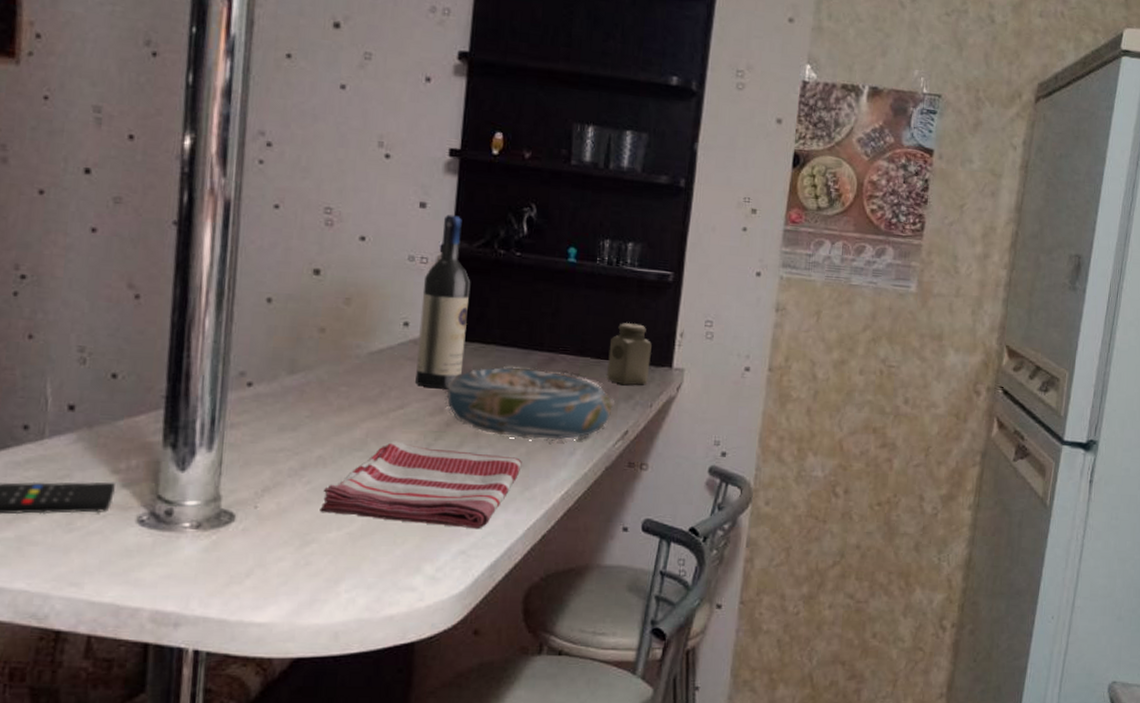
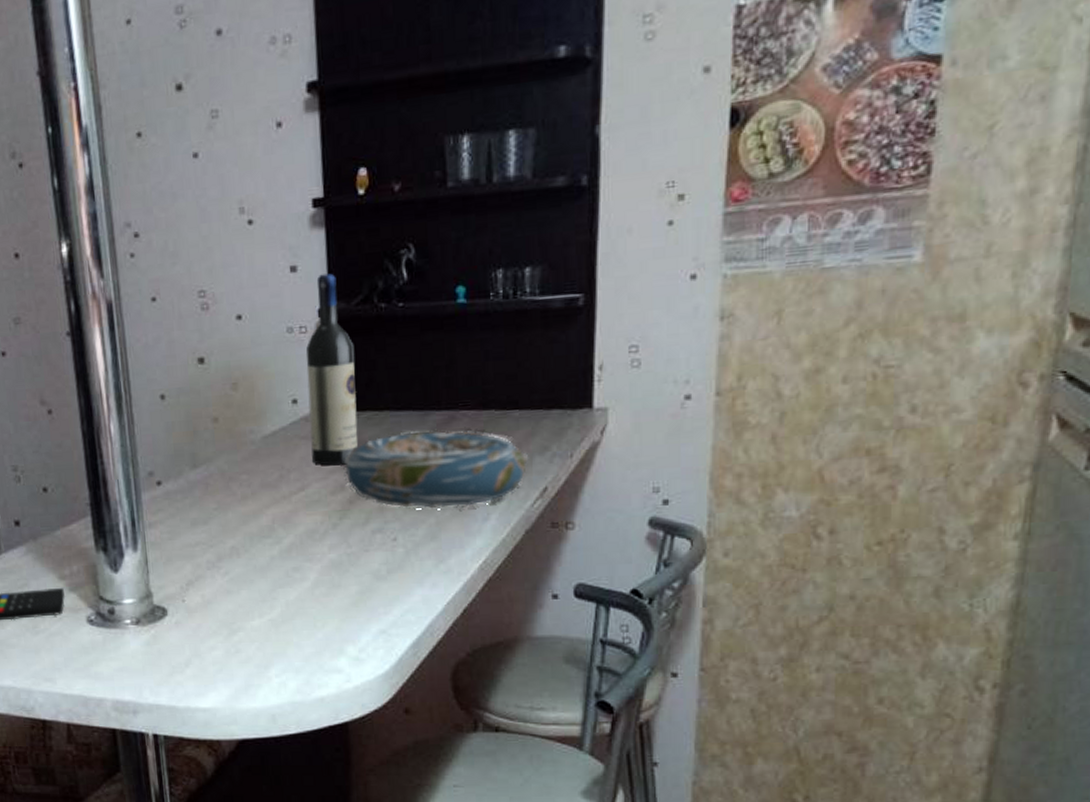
dish towel: present [320,441,522,529] -> none [240,524,433,608]
salt shaker: present [607,323,652,386] -> none [515,362,566,437]

